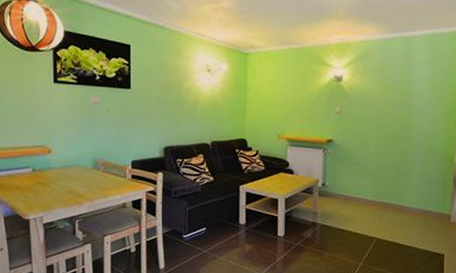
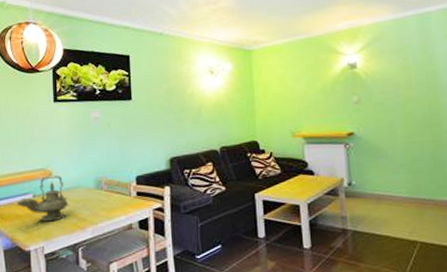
teapot: none [16,153,68,195] -> present [16,175,70,222]

